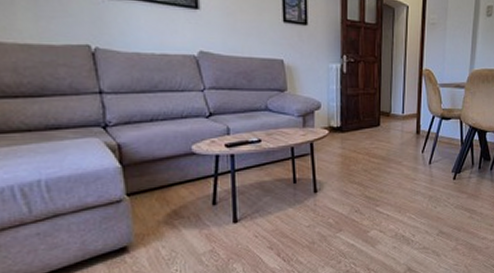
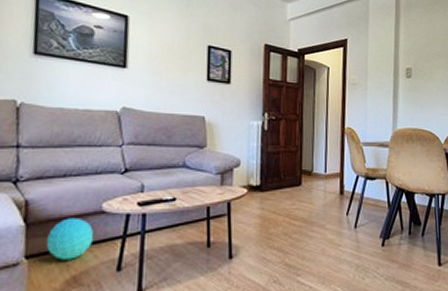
ball: none [145,159,188,197] -> present [47,217,94,260]

